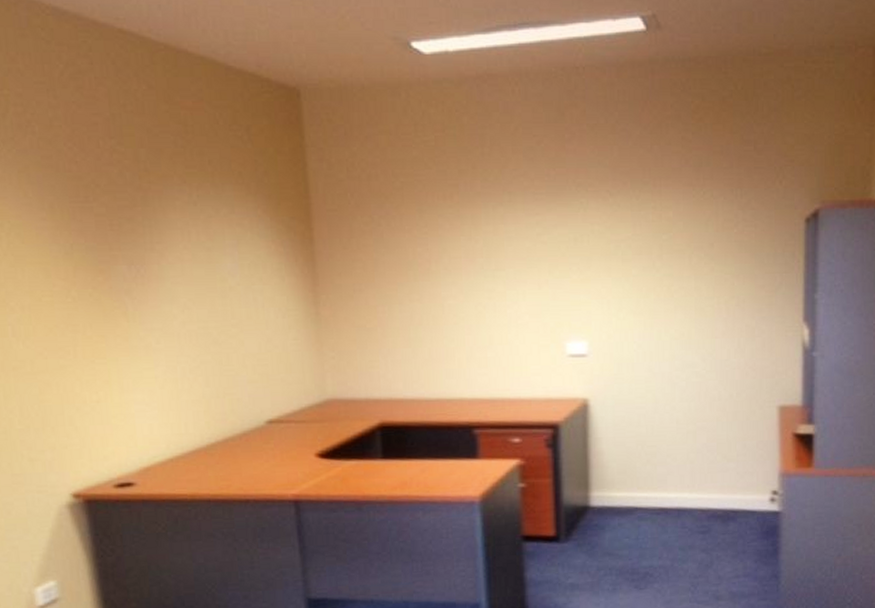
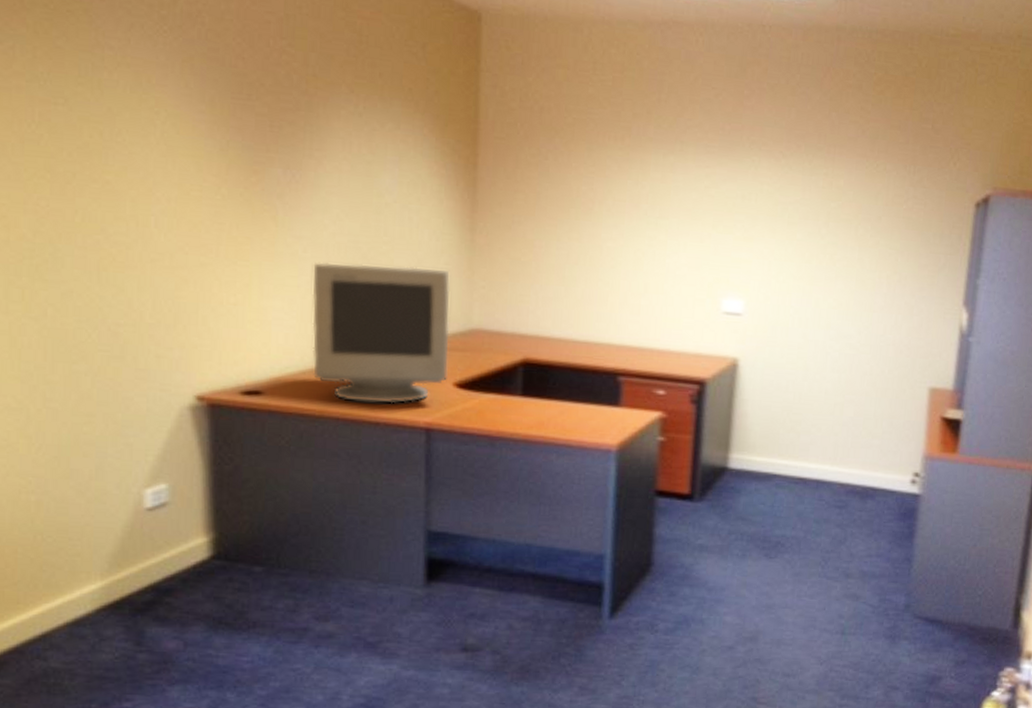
computer monitor: none [168,346,309,482] -> present [312,262,451,404]

